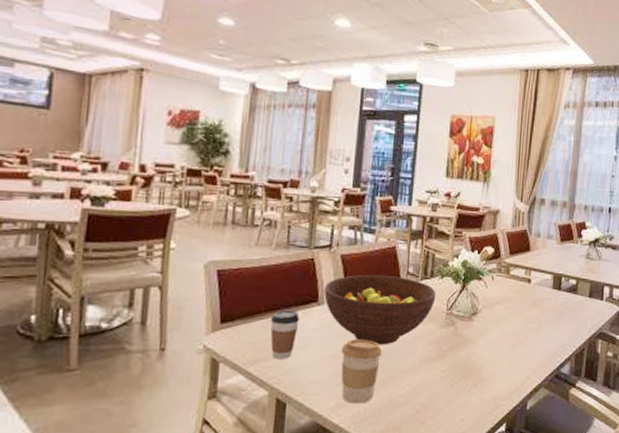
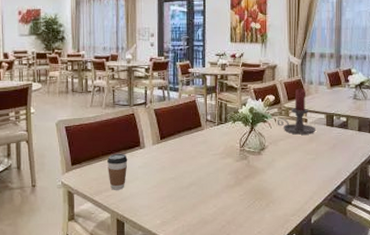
fruit bowl: present [324,274,436,345] -> none [144,123,231,177]
coffee cup: present [341,339,383,404] -> none [161,173,192,222]
candle holder: none [494,240,540,298] -> present [277,88,315,135]

